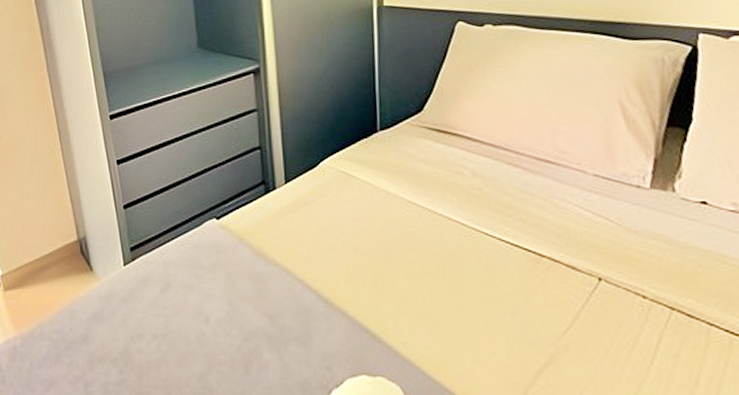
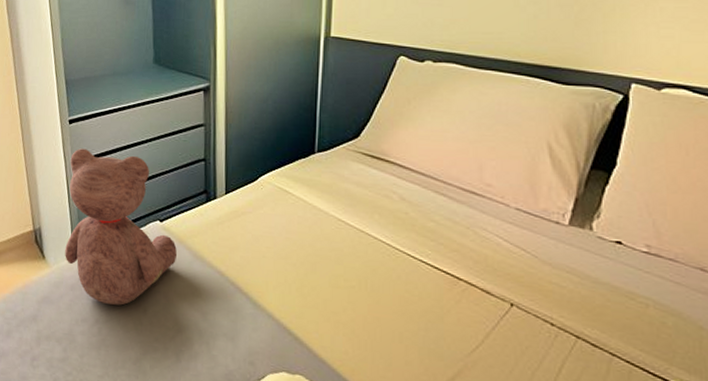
teddy bear: none [114,145,237,316] -> present [65,148,177,306]

